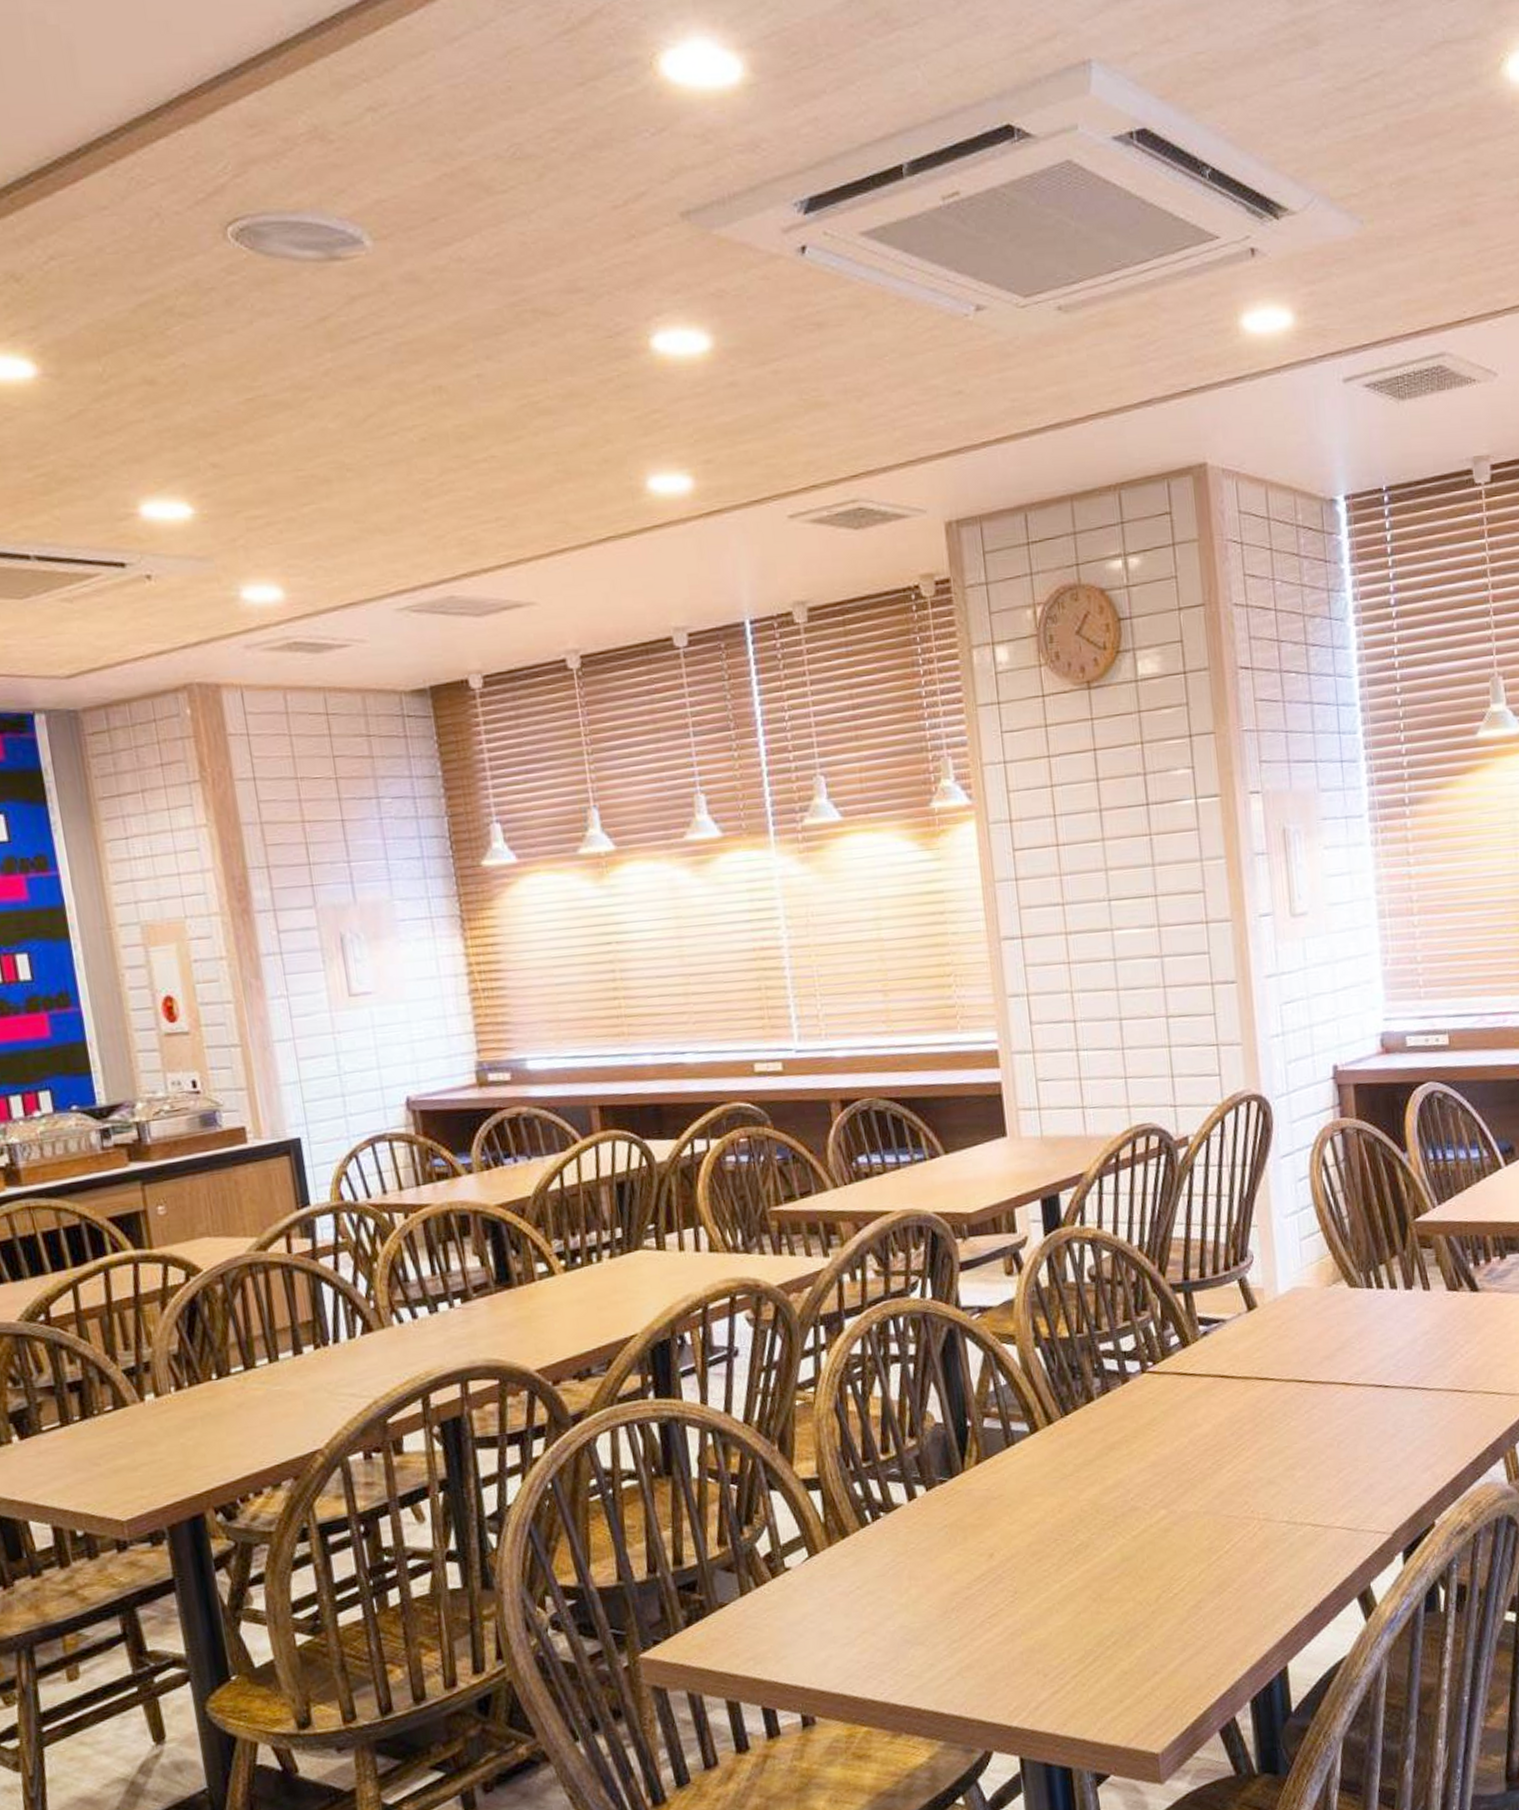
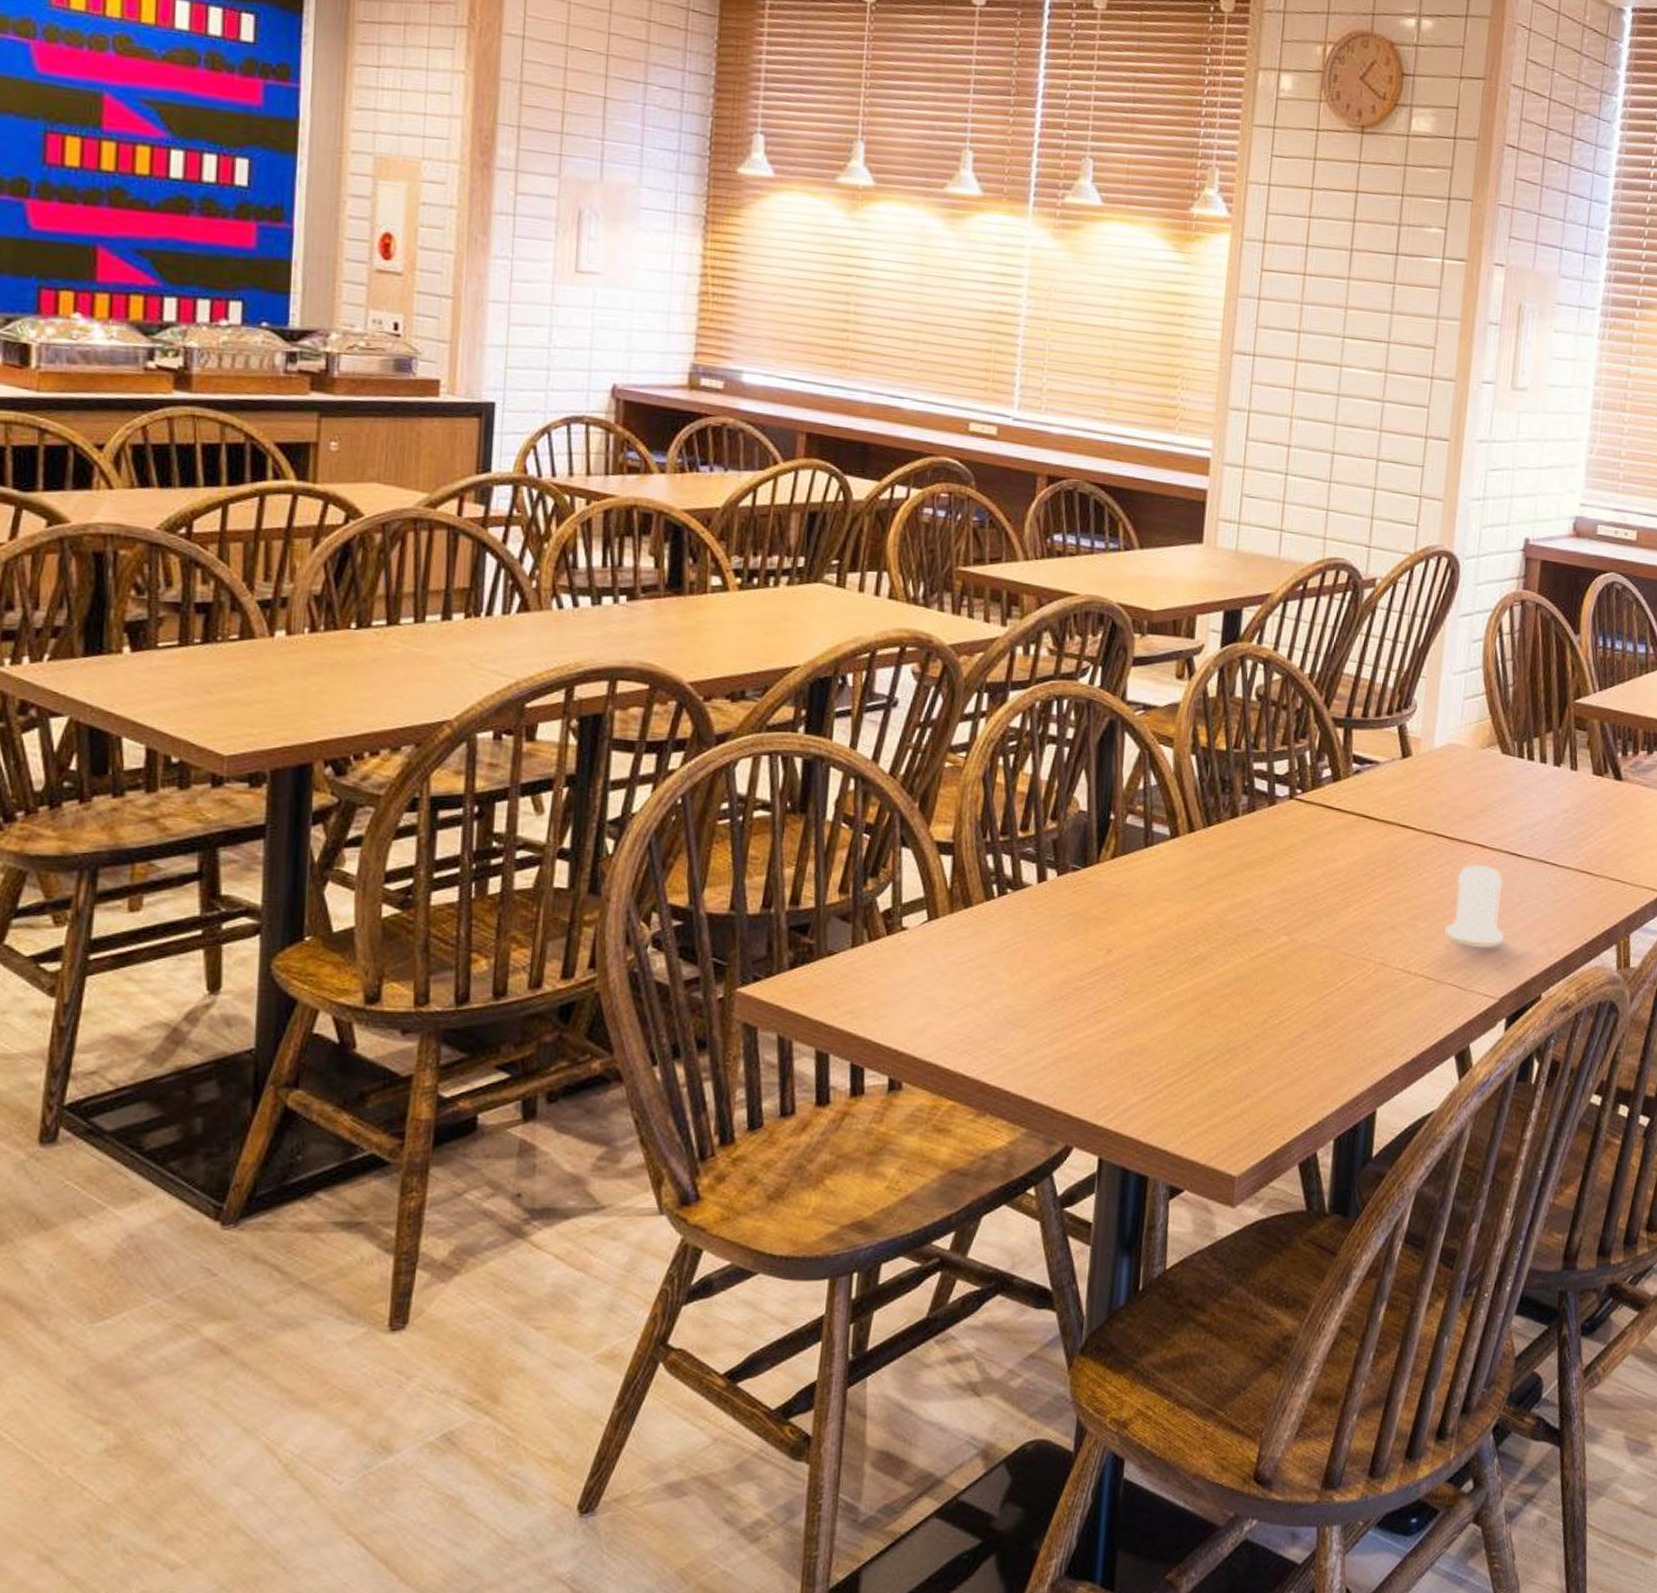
salt shaker: none [1324,1402,1385,1483] -> present [1445,864,1504,944]

